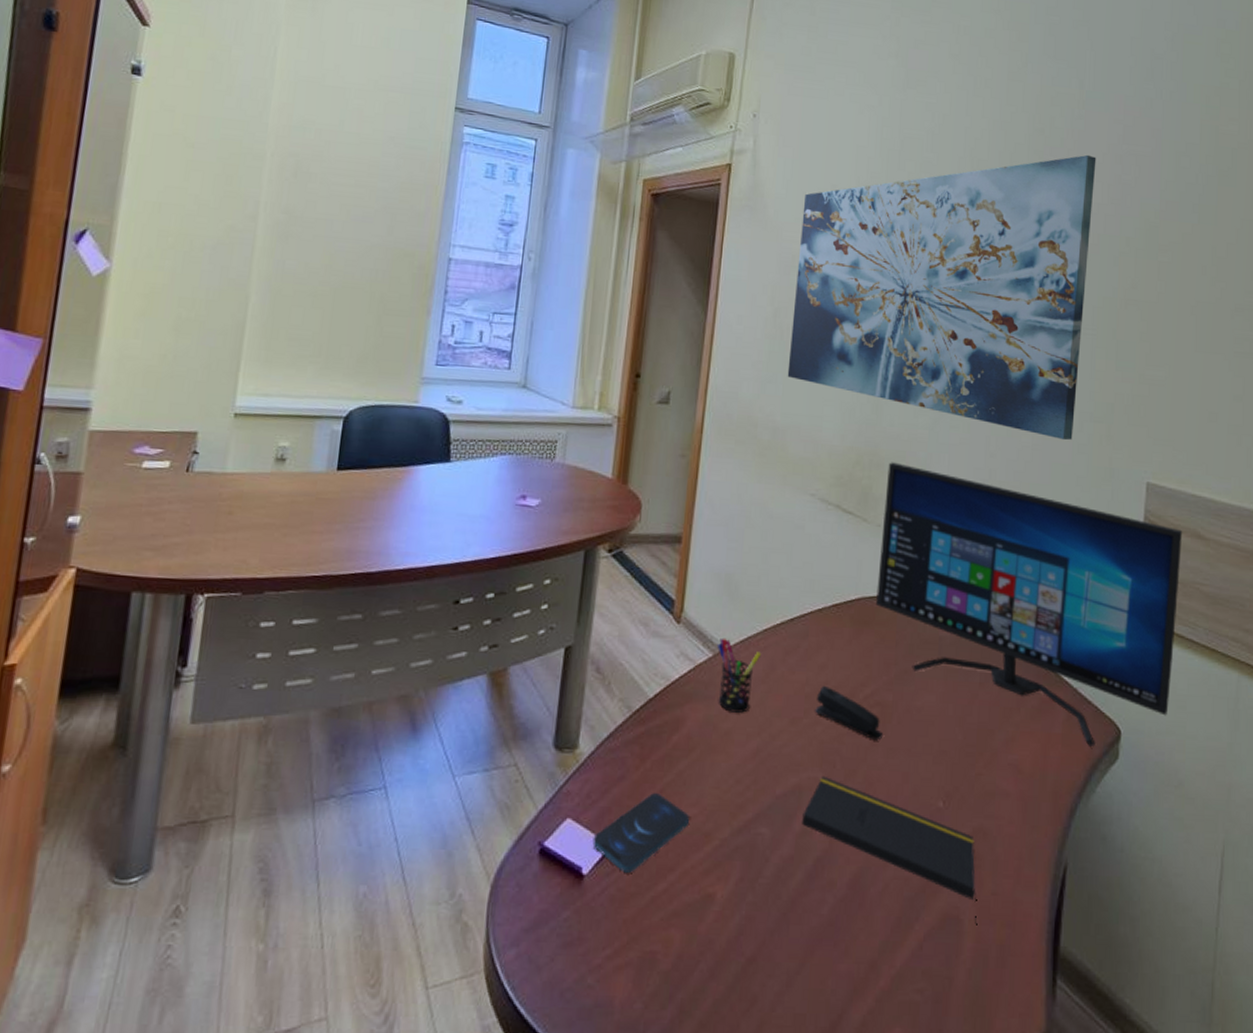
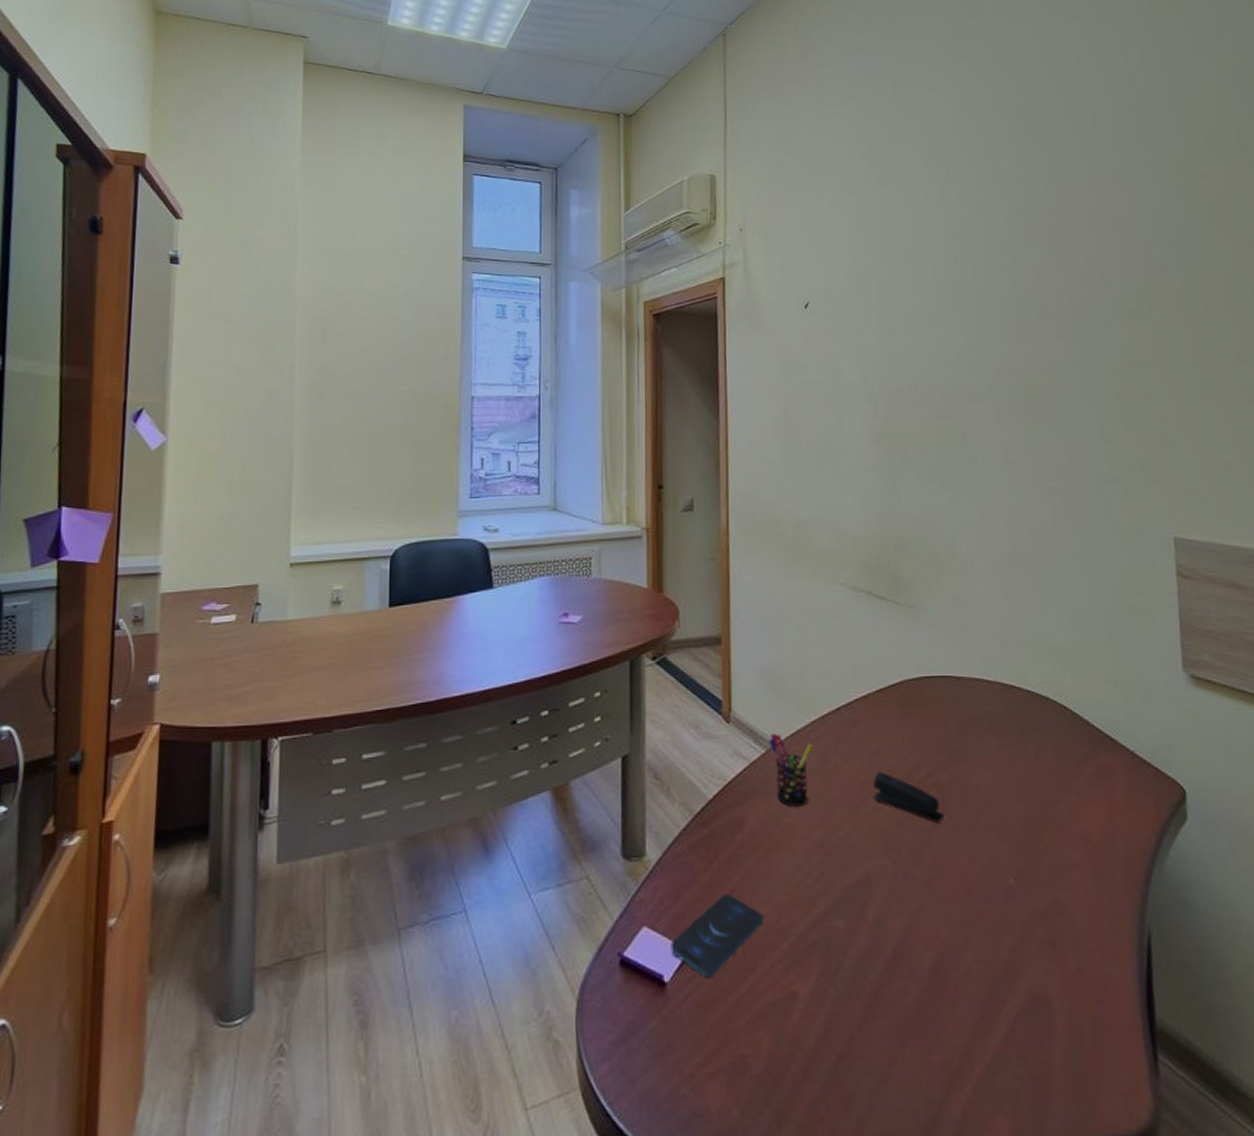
wall art: present [787,154,1096,441] -> none [798,226,1093,505]
notepad: present [802,775,978,925] -> none [874,862,1067,1004]
computer monitor: present [876,462,1182,748] -> none [913,544,1232,810]

